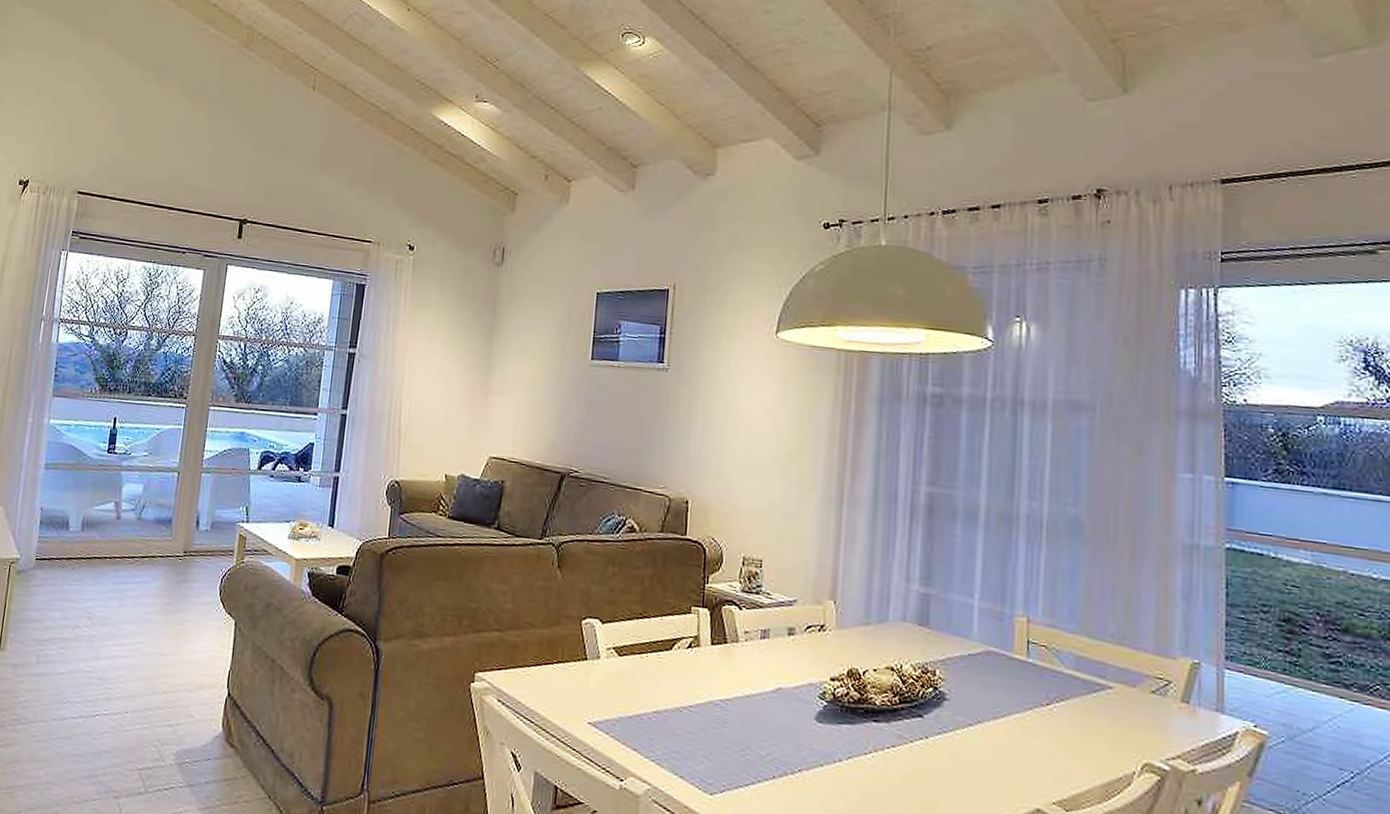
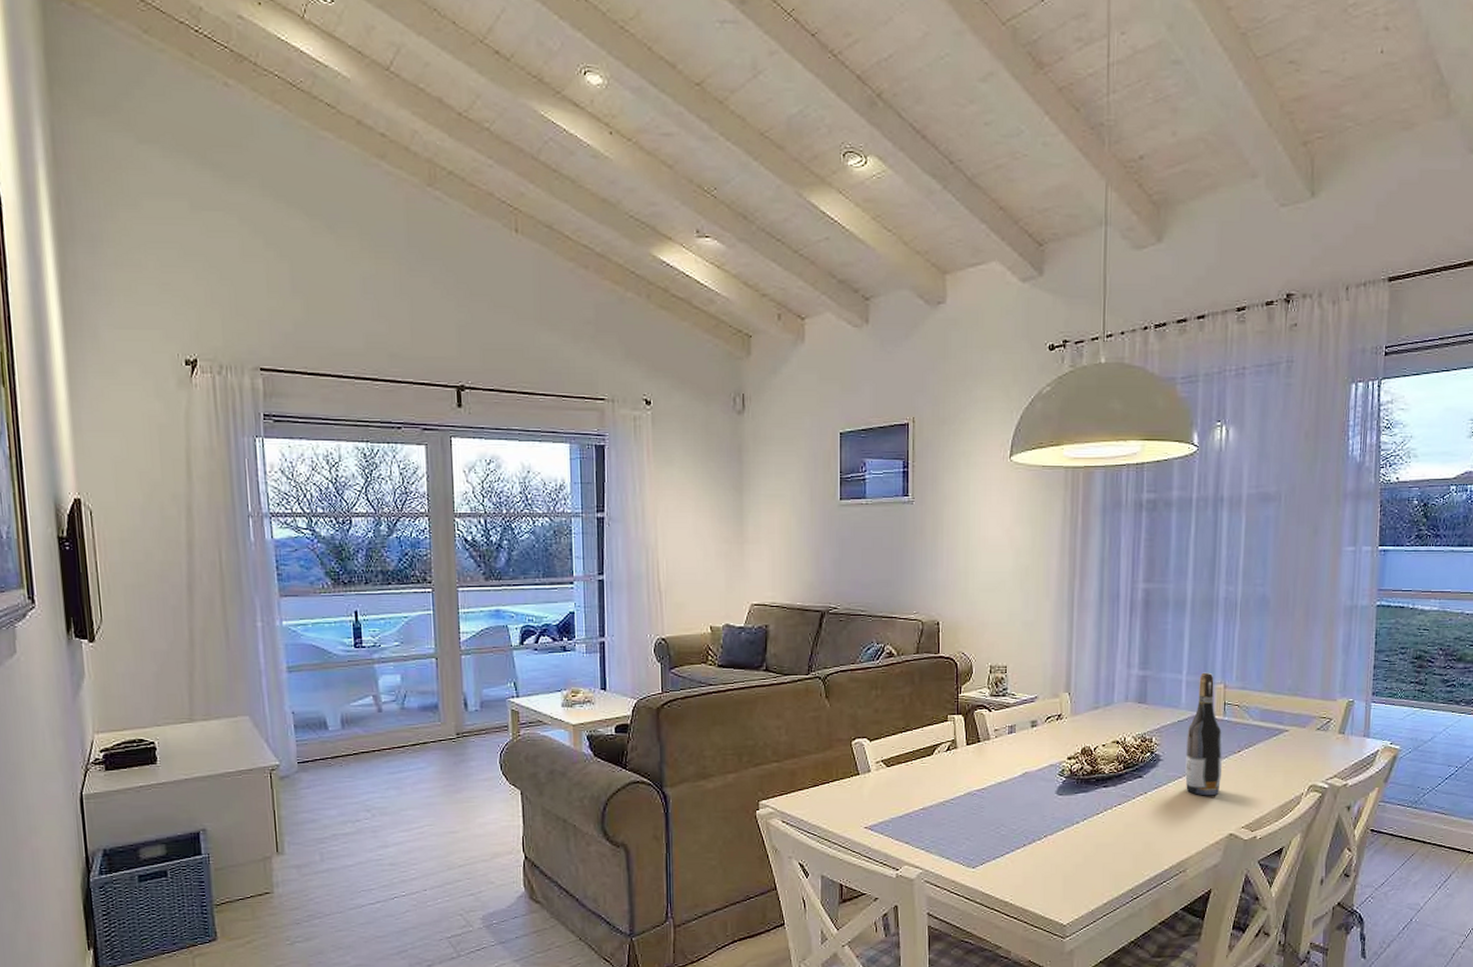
wine bottle: none [977,599,1026,756] -> present [1185,672,1223,796]

